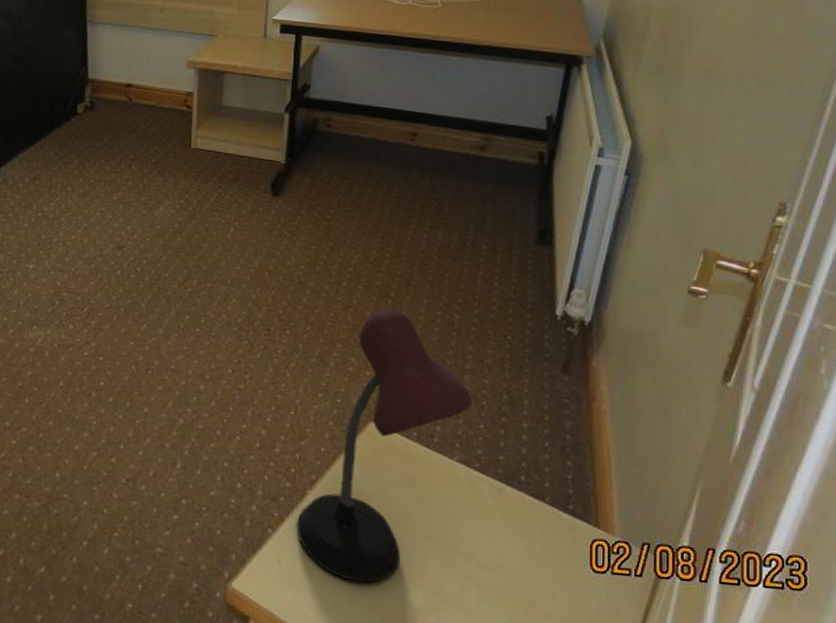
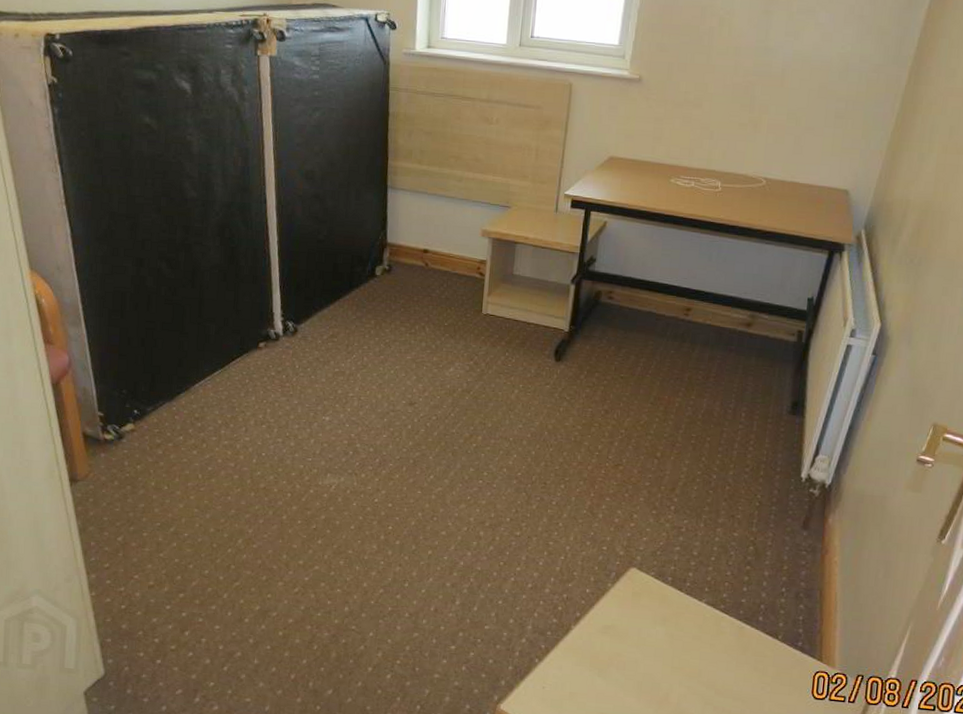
desk lamp: present [297,309,472,583] -> none [560,468,722,706]

